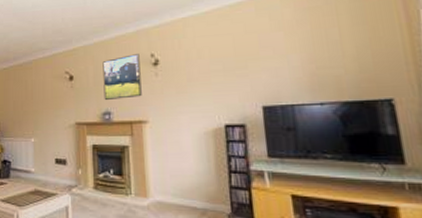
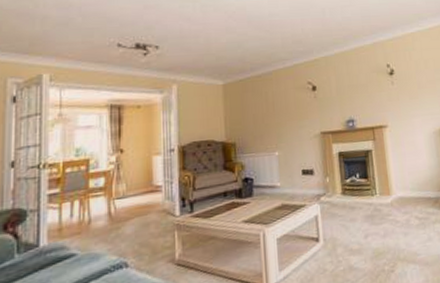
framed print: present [102,54,142,101] -> none [344,64,381,109]

